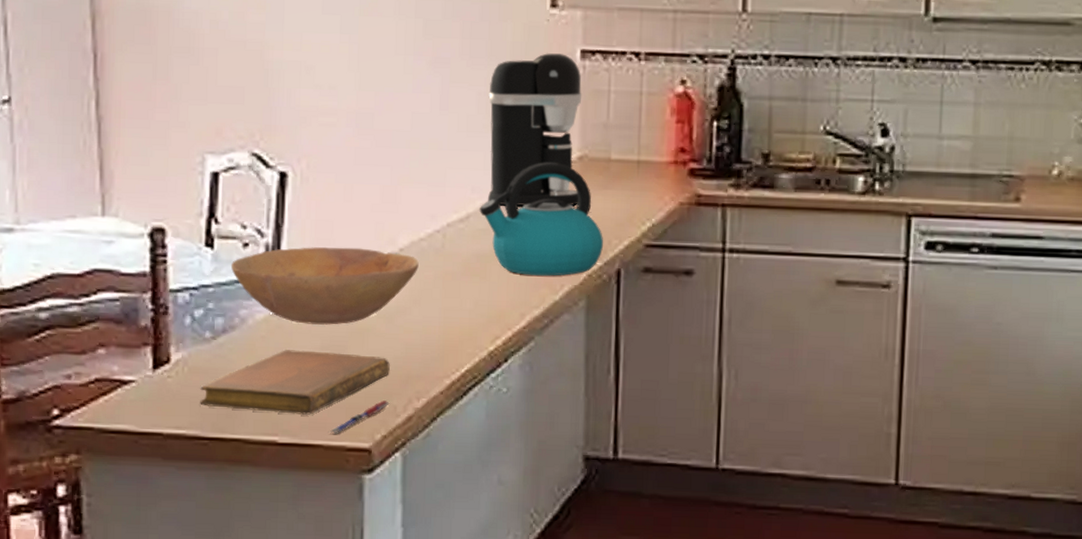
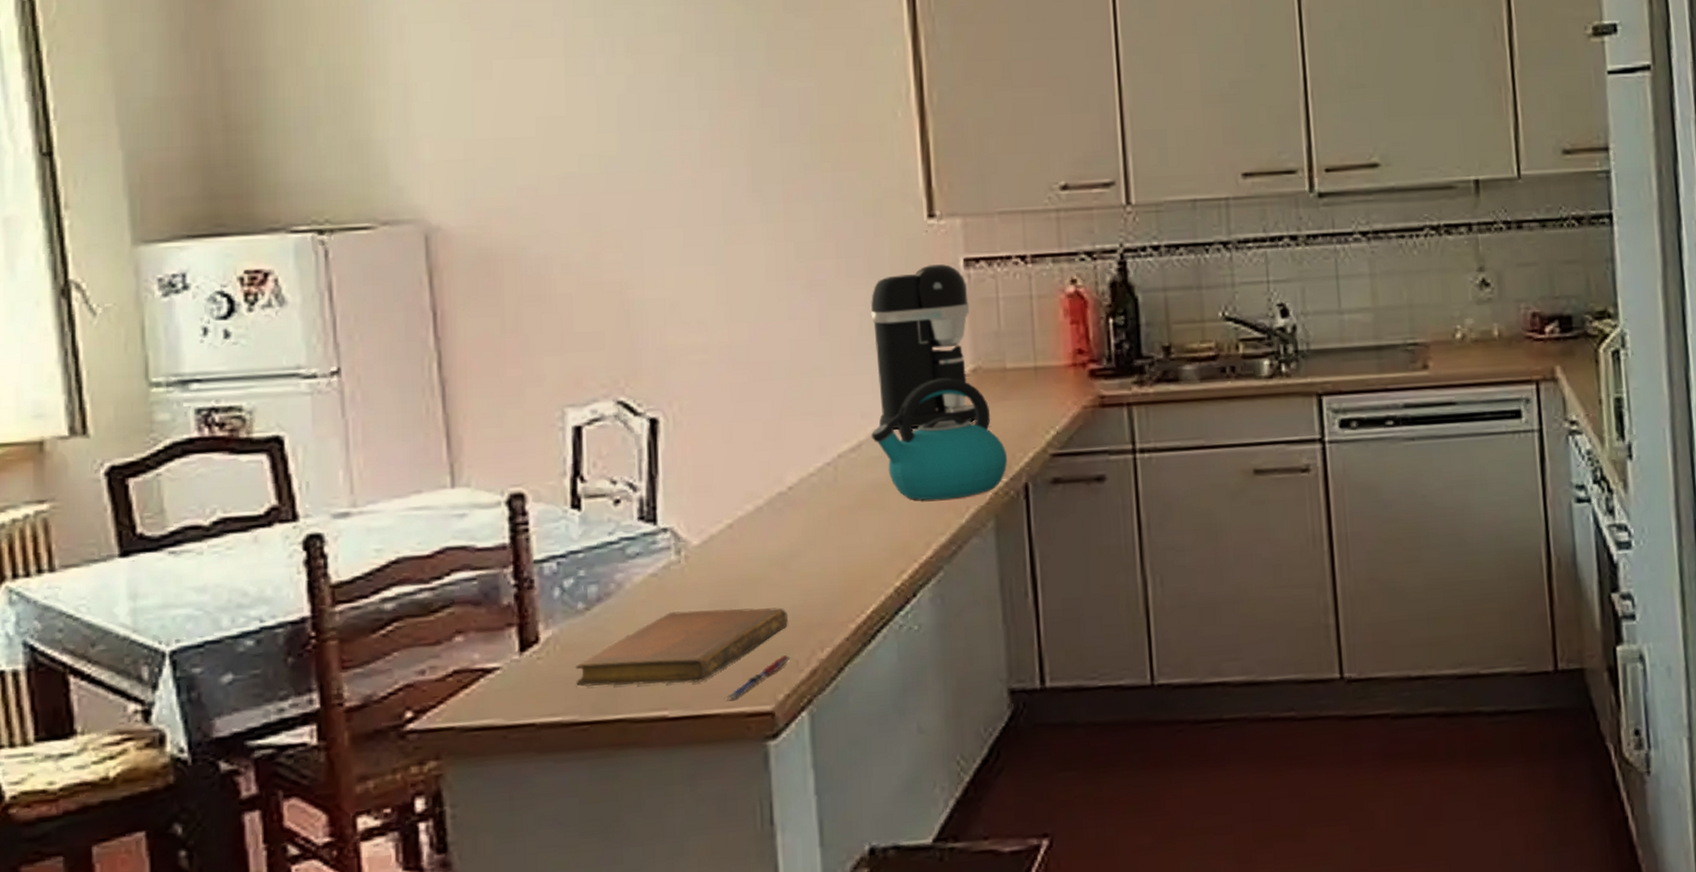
bowl: present [230,247,419,326] -> none [601,491,811,582]

